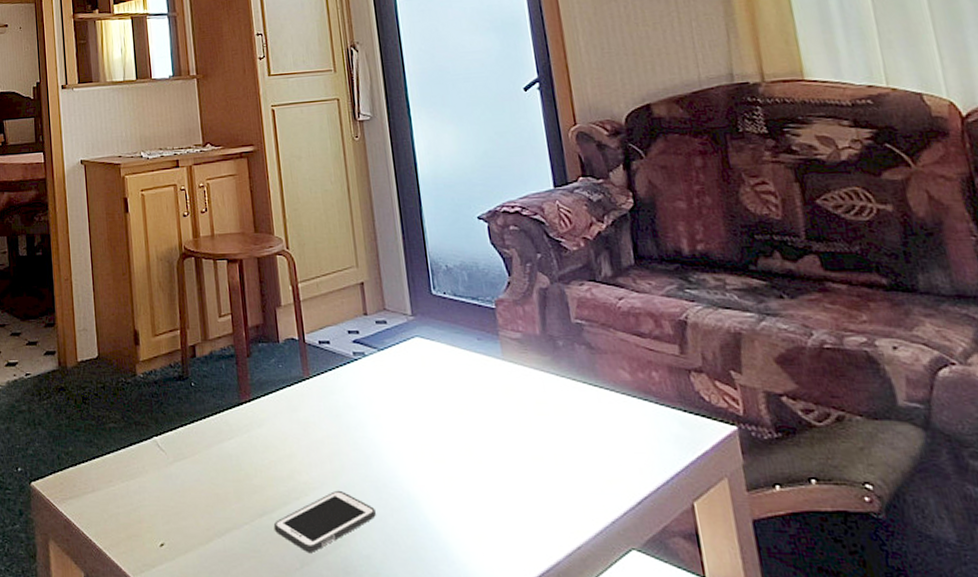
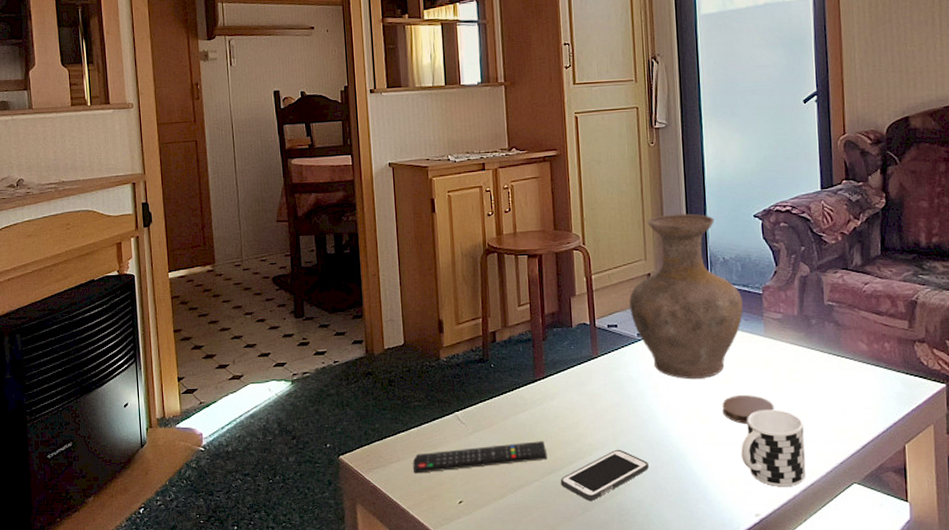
remote control: none [108,475,258,508] -> present [412,441,548,474]
vase: none [341,214,474,408] -> present [629,213,743,379]
coaster: none [458,430,522,466] -> present [722,395,774,424]
cup: none [485,449,570,550] -> present [741,409,806,487]

